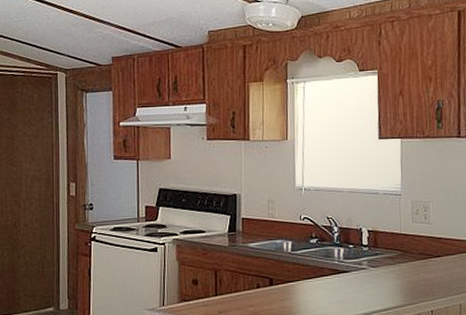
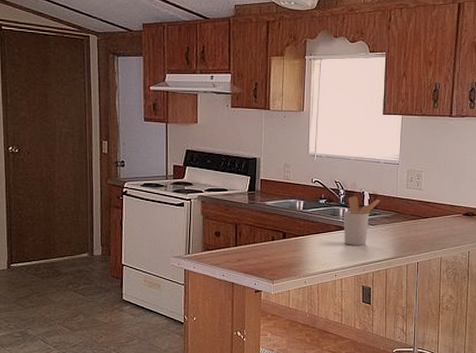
utensil holder: none [338,232,382,292] -> present [343,195,381,245]

